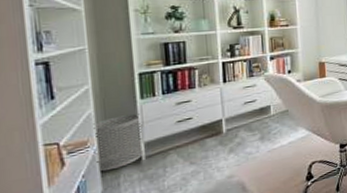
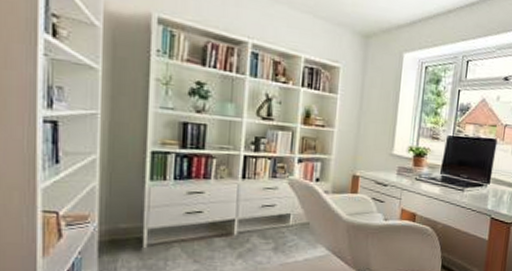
waste bin: present [93,114,143,172] -> none [95,195,148,252]

